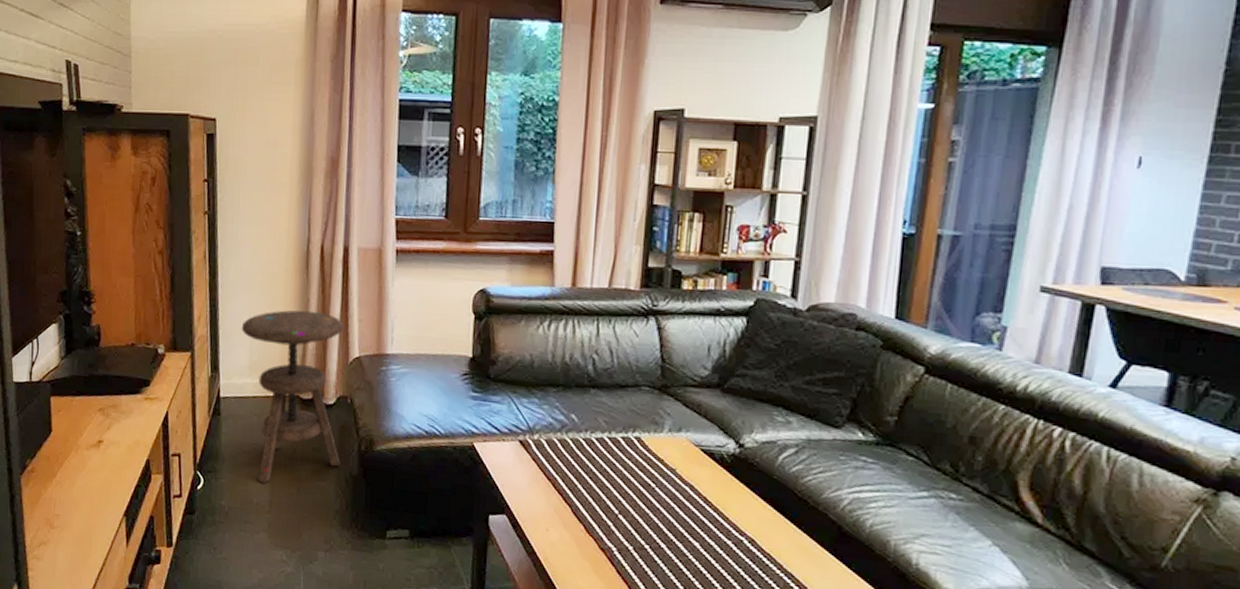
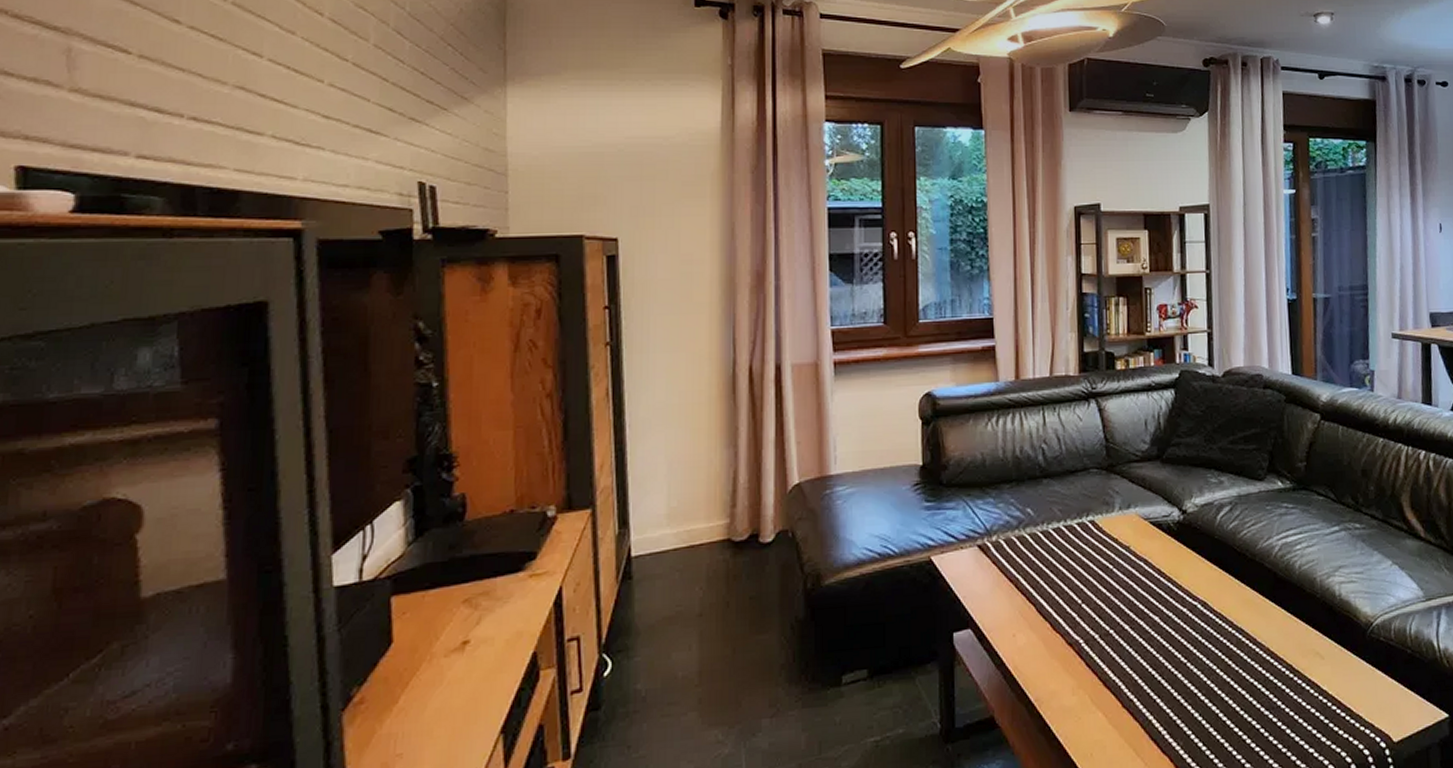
side table: present [241,310,344,484] -> none [656,439,783,652]

